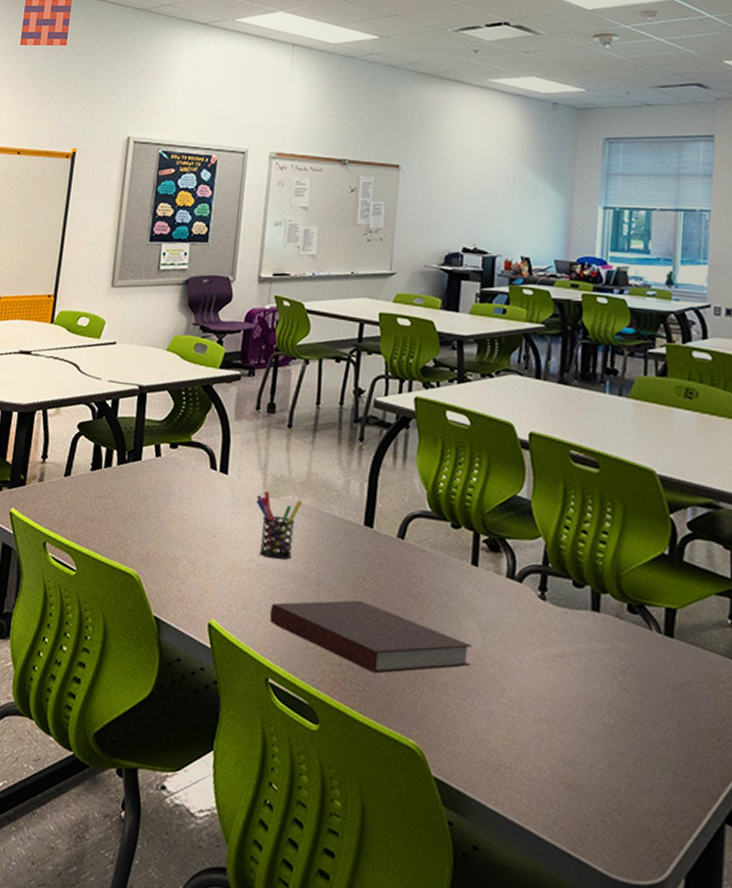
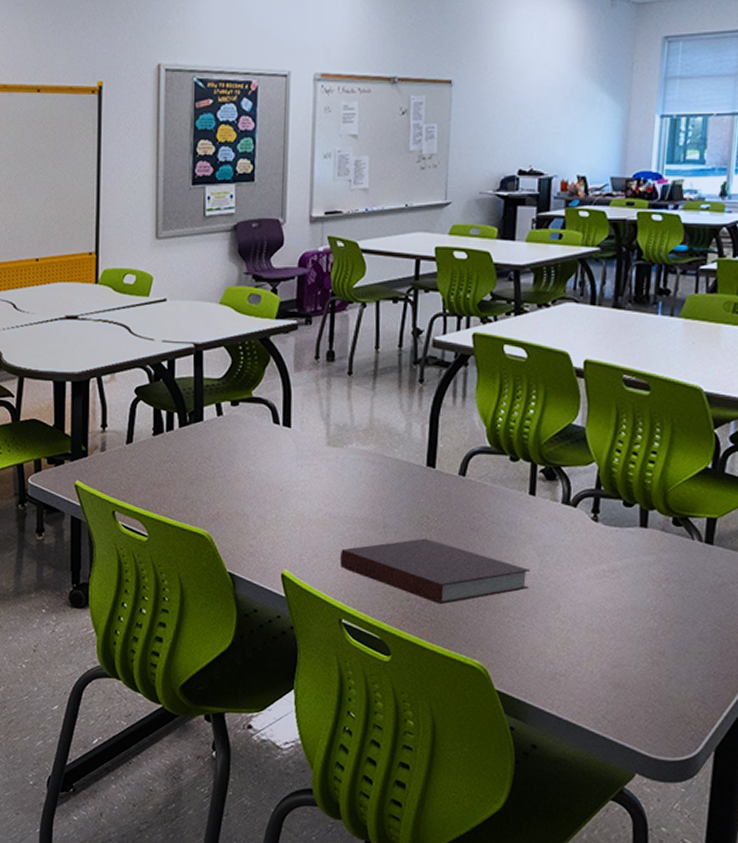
pen holder: present [255,491,302,560] -> none [320,441,366,507]

